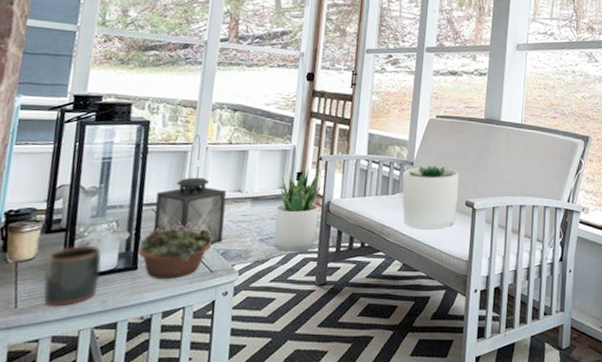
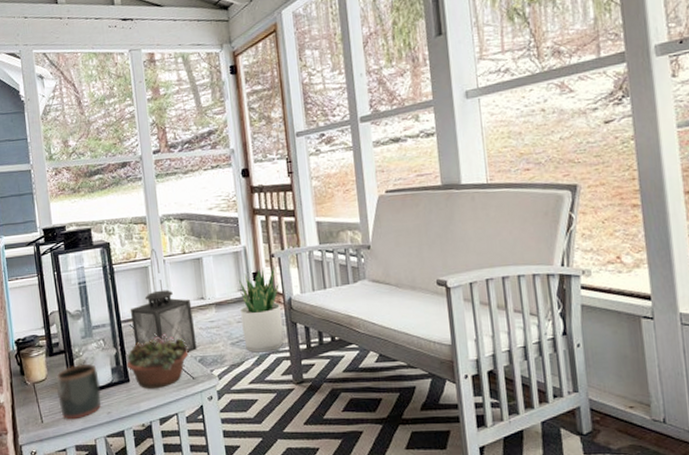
planter: present [402,165,459,230] -> none [361,245,429,317]

